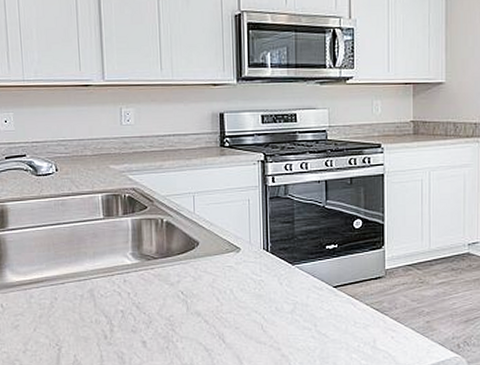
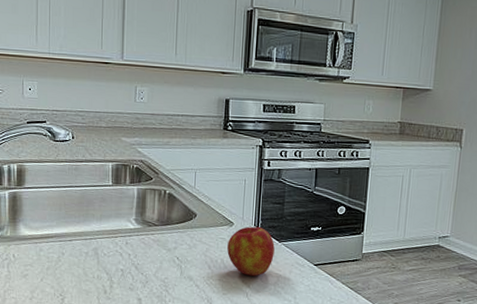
apple: none [236,249,288,305] -> present [227,226,275,276]

